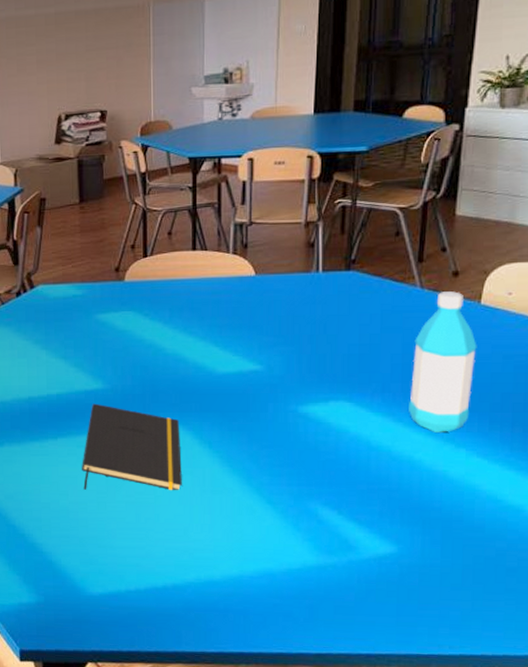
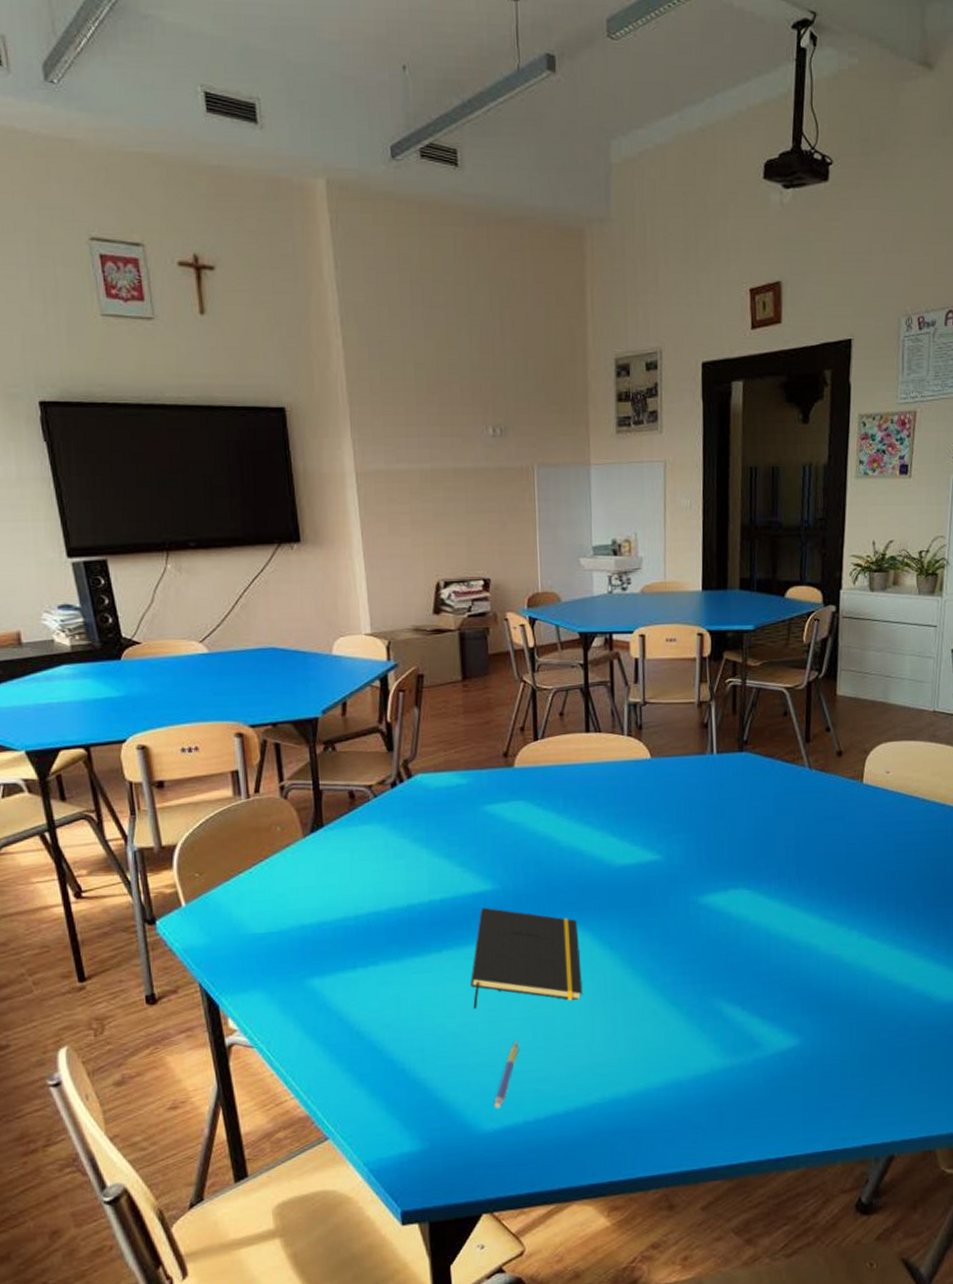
pen: none [100,521,123,577] -> present [494,1041,519,1109]
water bottle: present [409,291,477,432] -> none [804,771,862,916]

